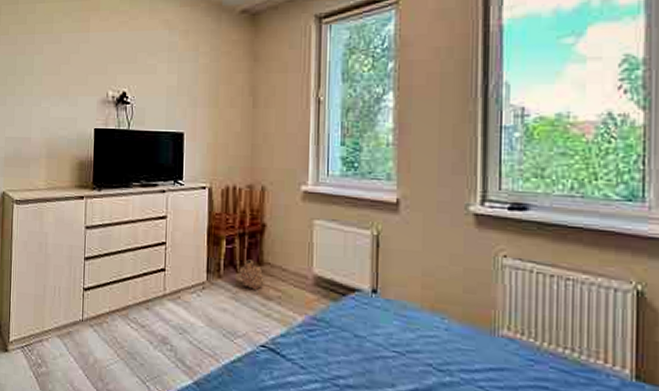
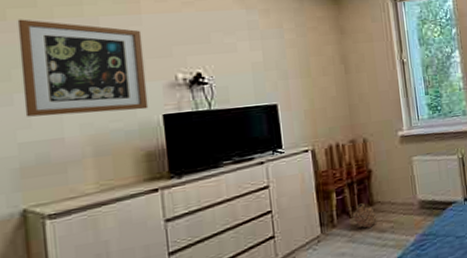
wall art: none [11,34,88,122] -> present [17,19,149,117]

